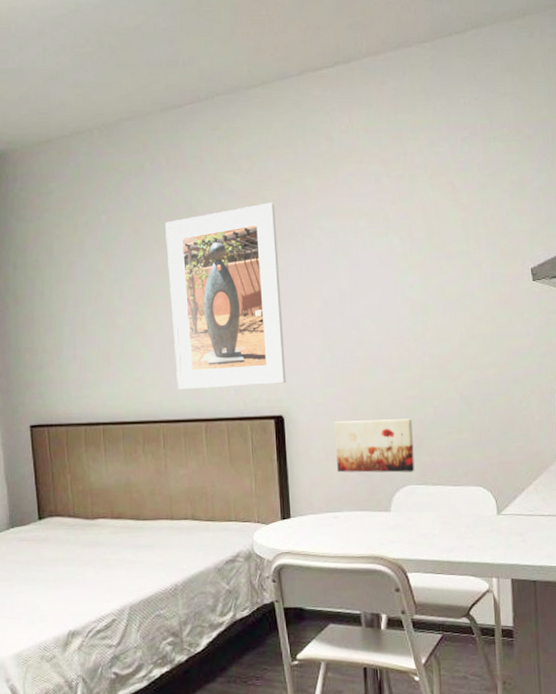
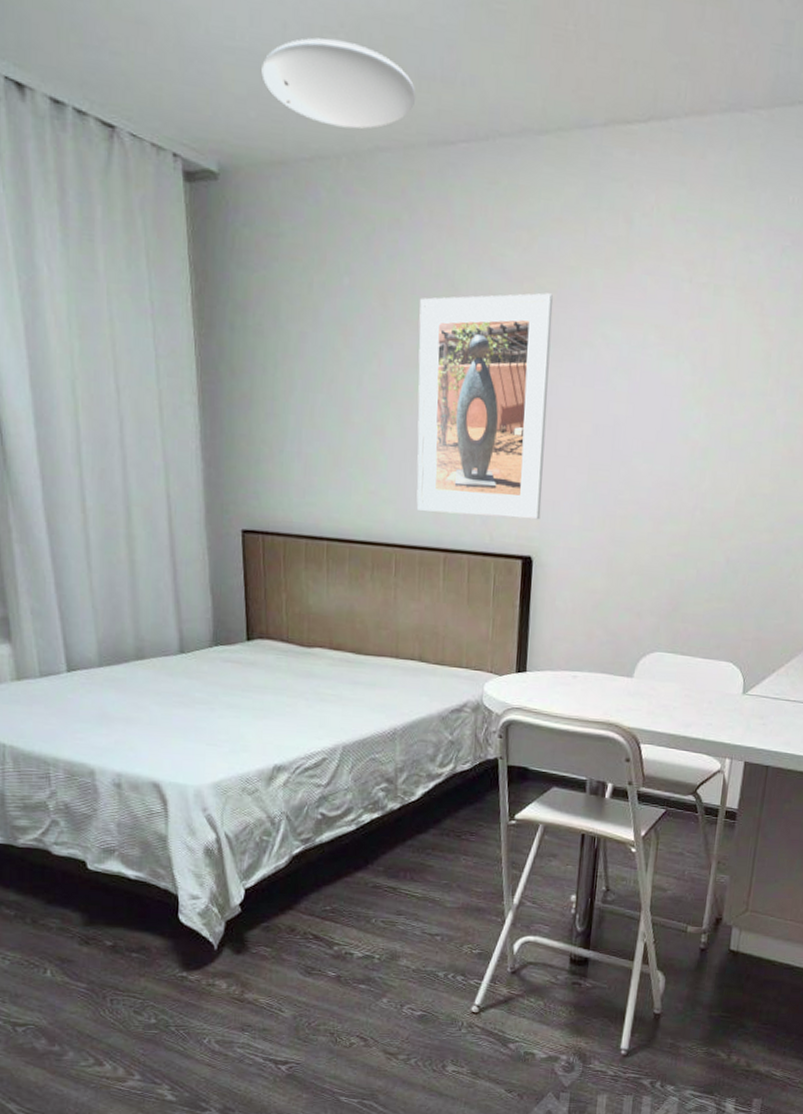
ceiling light: none [29,51,149,110] -> present [261,37,416,129]
wall art: present [335,418,415,473] -> none [583,571,671,638]

